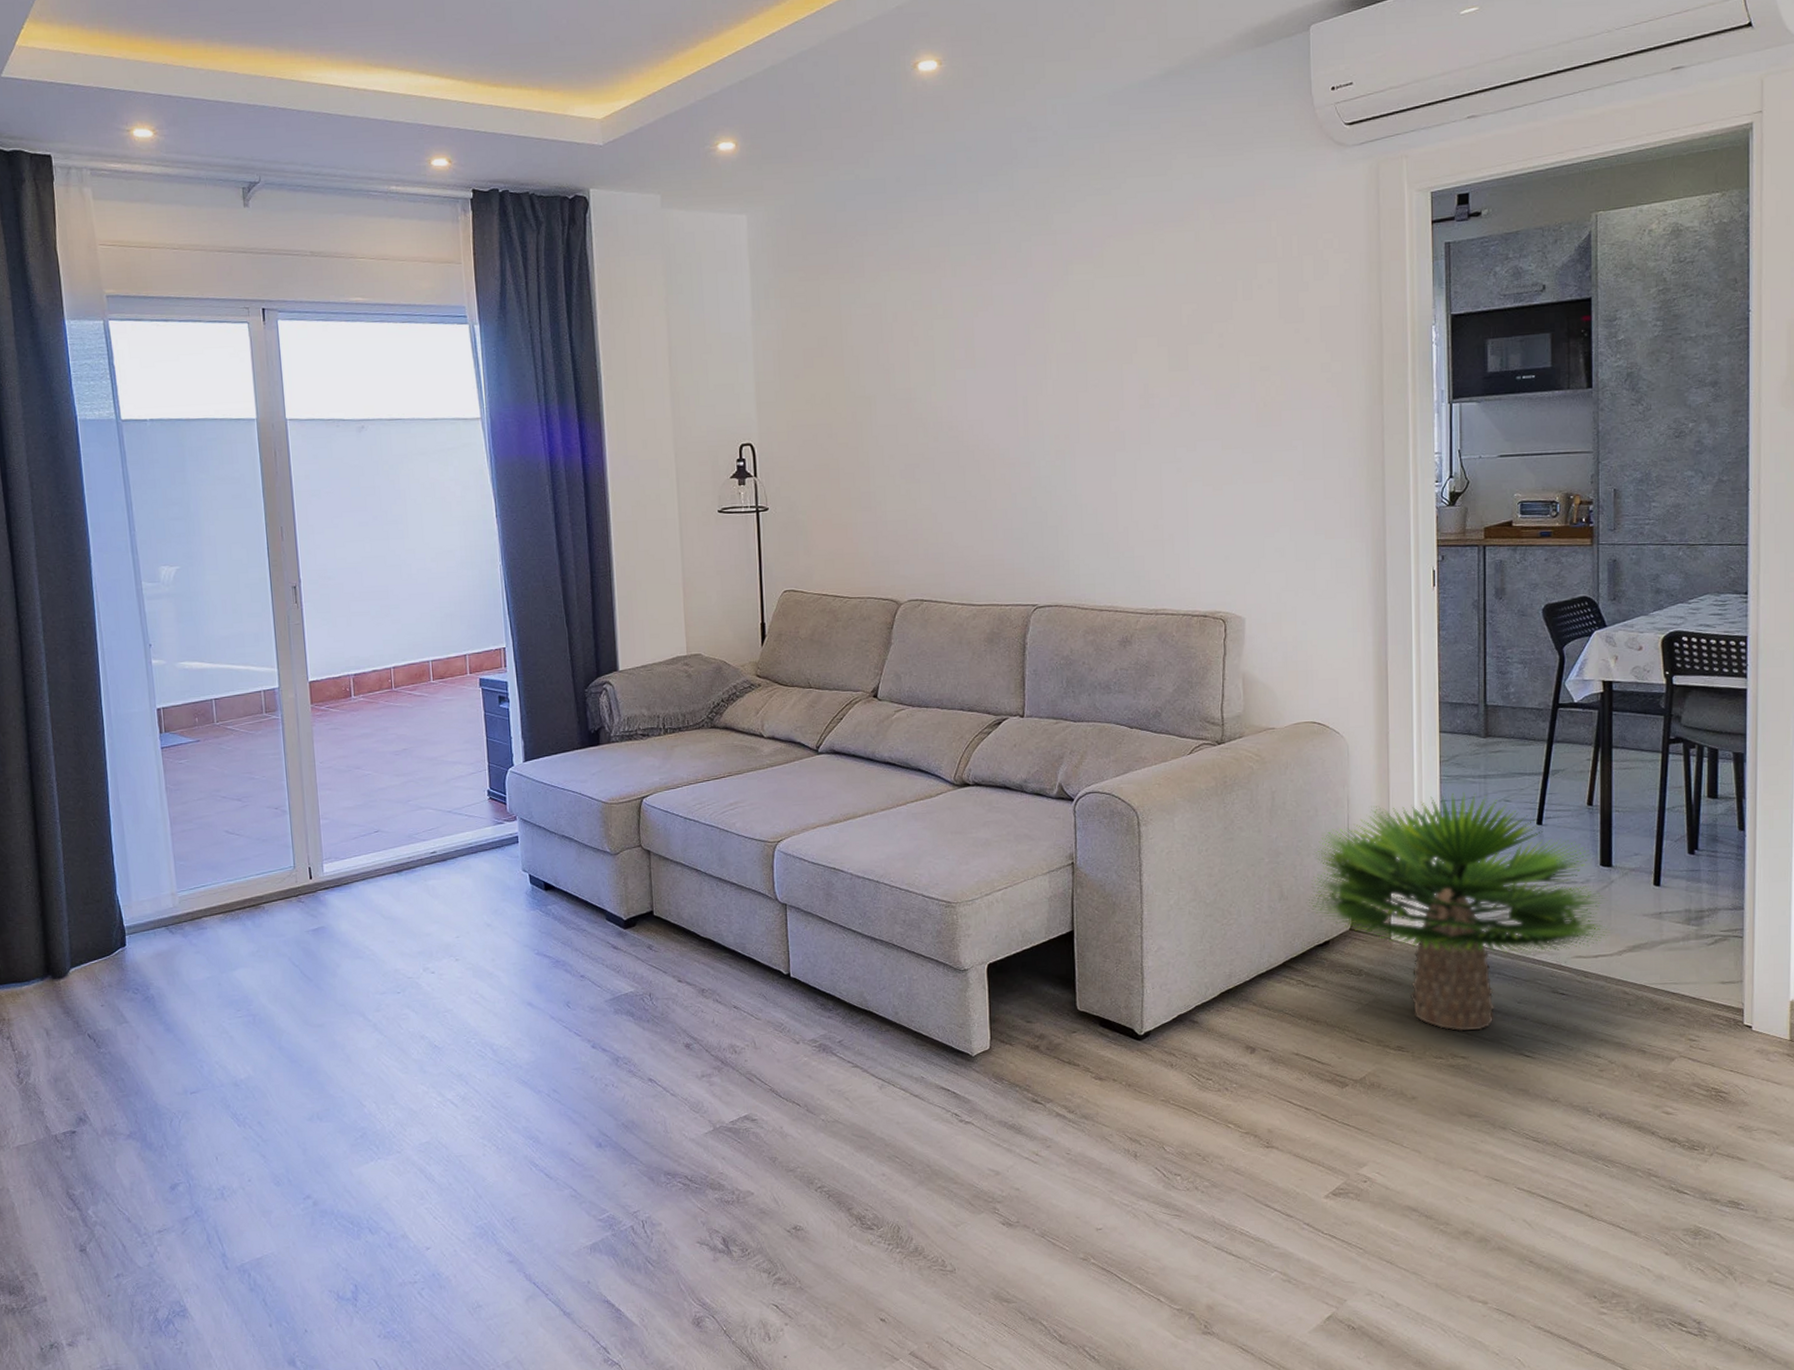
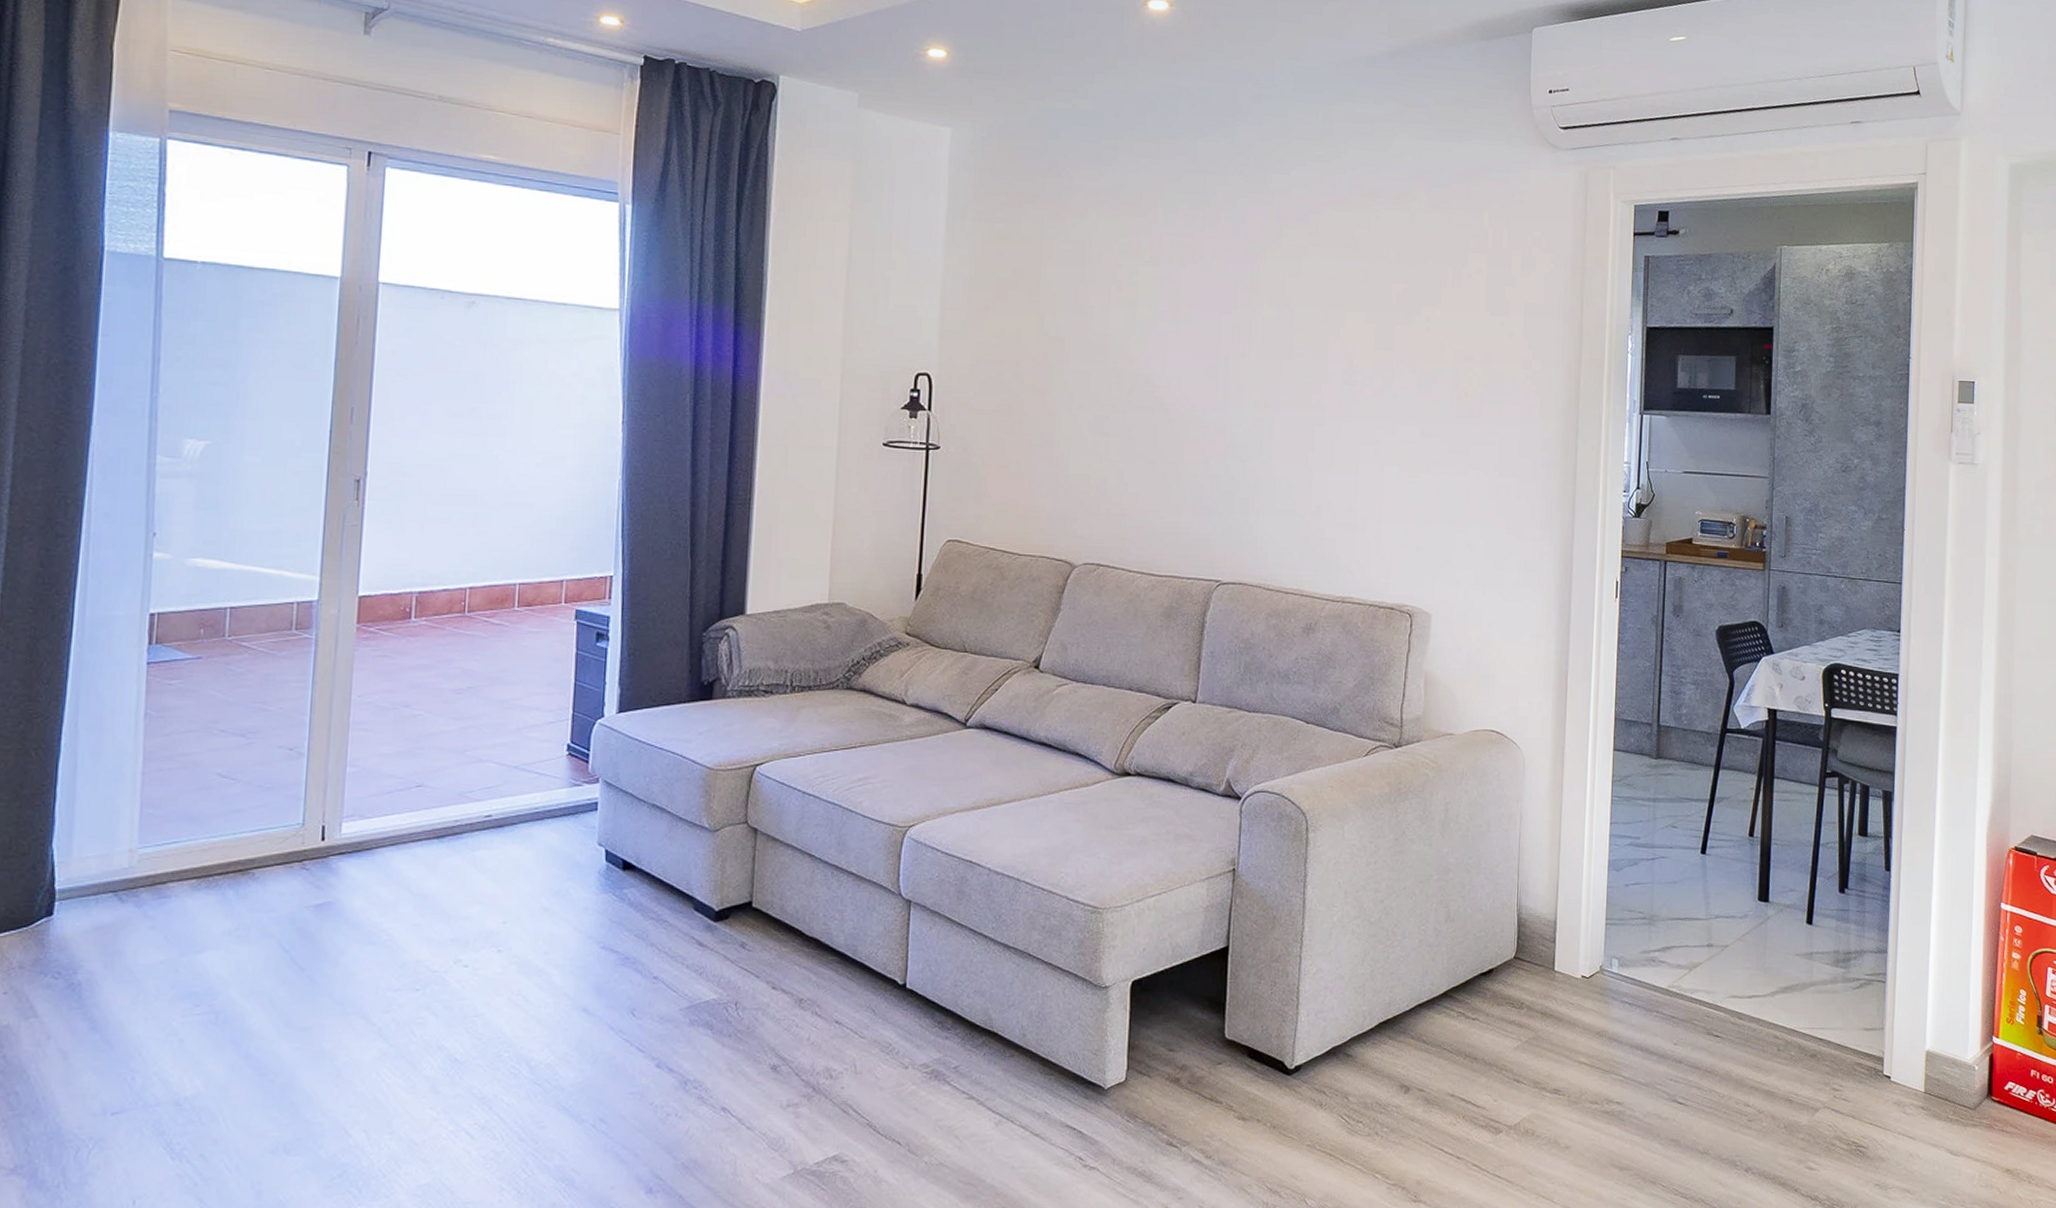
potted plant: present [1306,792,1610,1032] -> none [1473,815,1764,1074]

